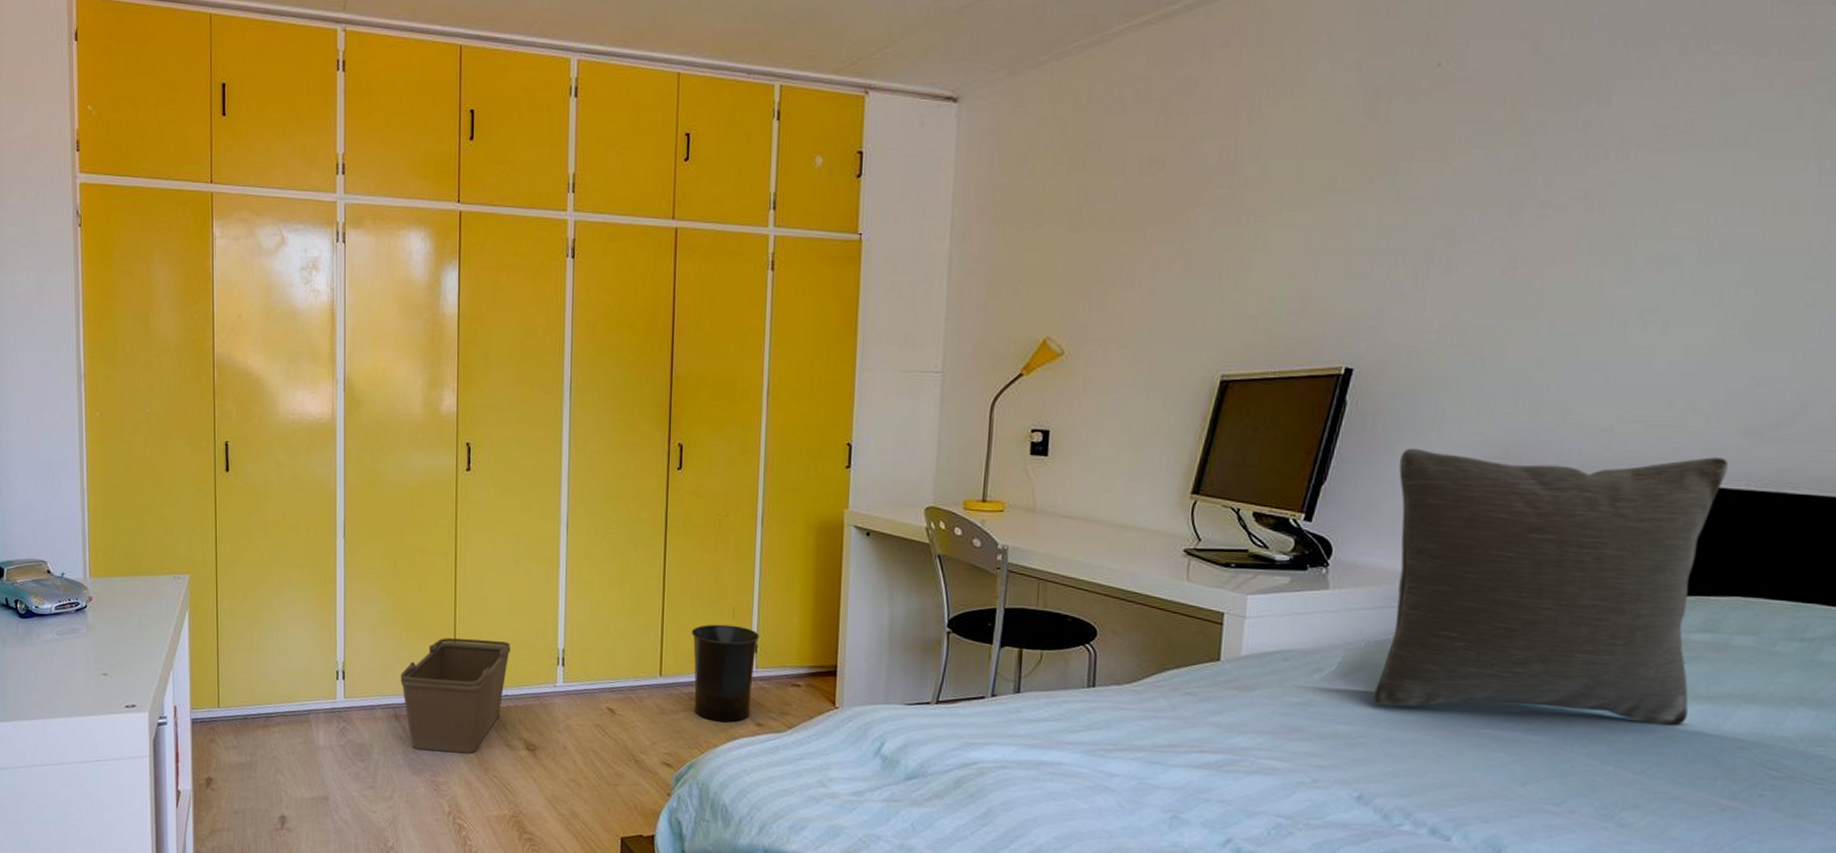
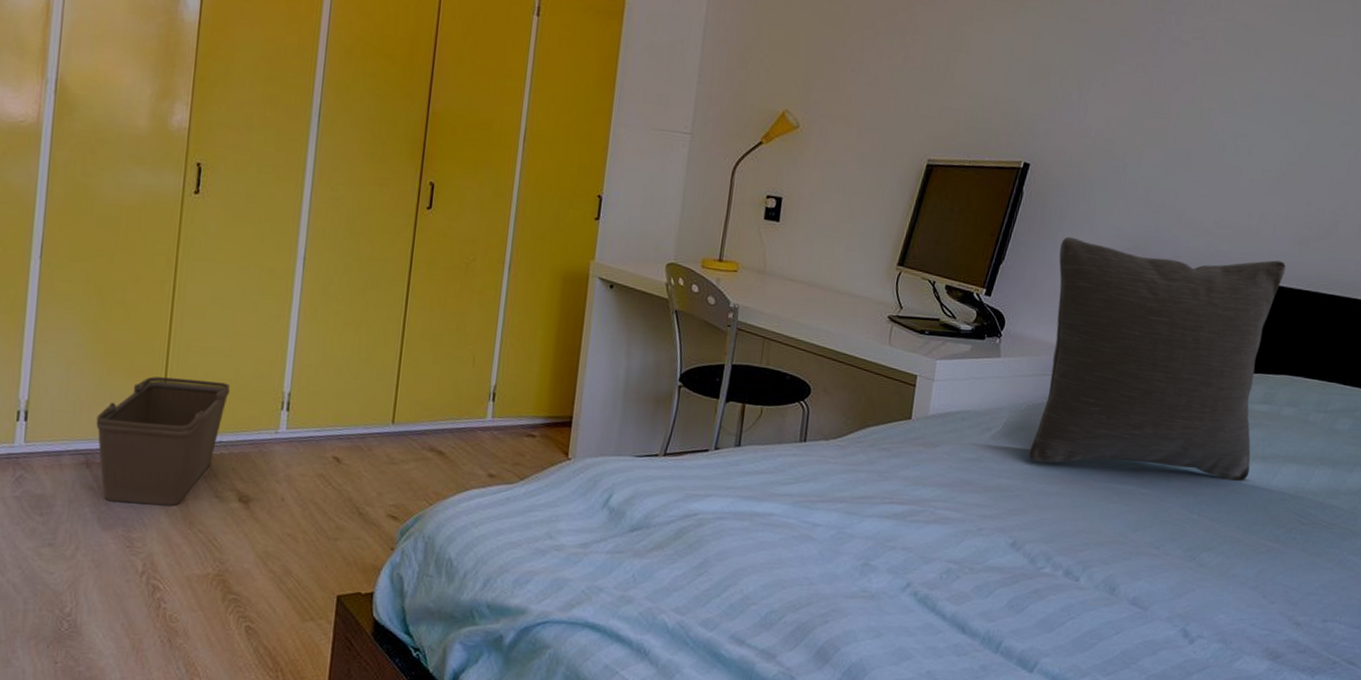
waste bin: present [691,624,759,722] -> none [426,370,498,473]

